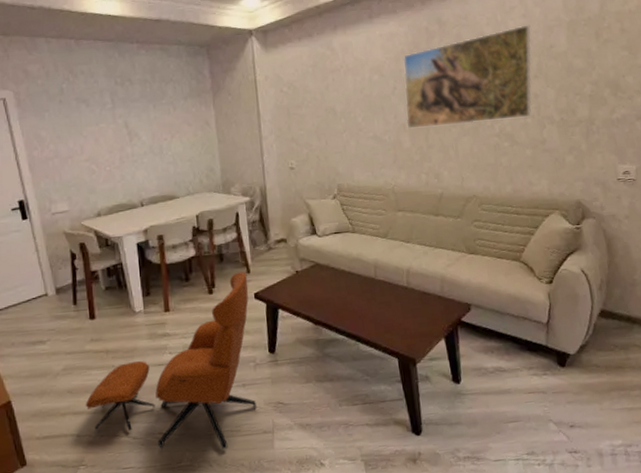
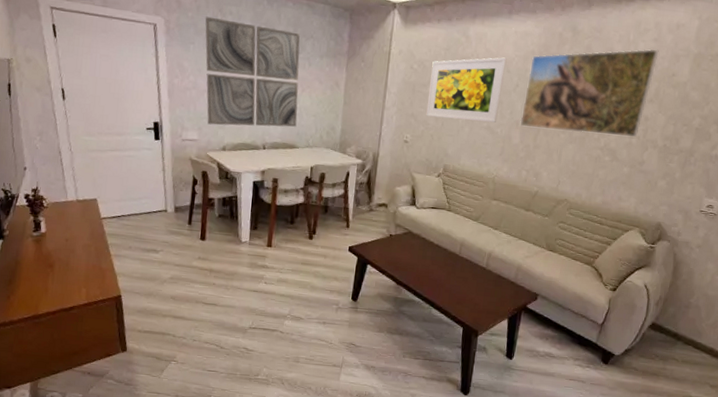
wall art: none [56,79,173,192] -> present [205,16,300,127]
armchair: present [85,271,256,451] -> none [184,225,346,373]
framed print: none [302,62,383,138] -> present [426,57,507,123]

